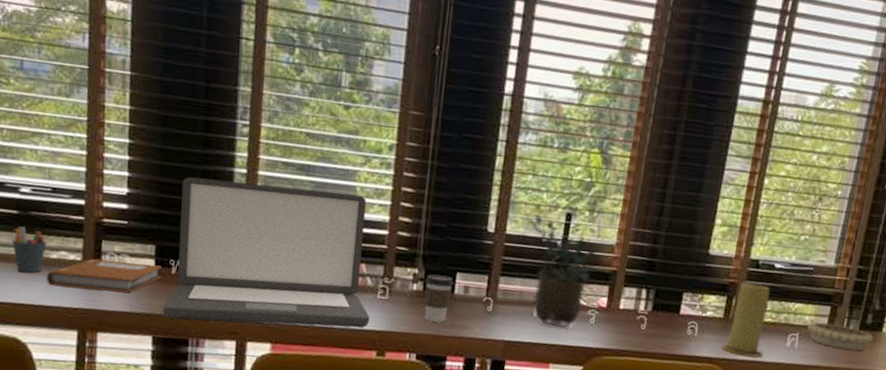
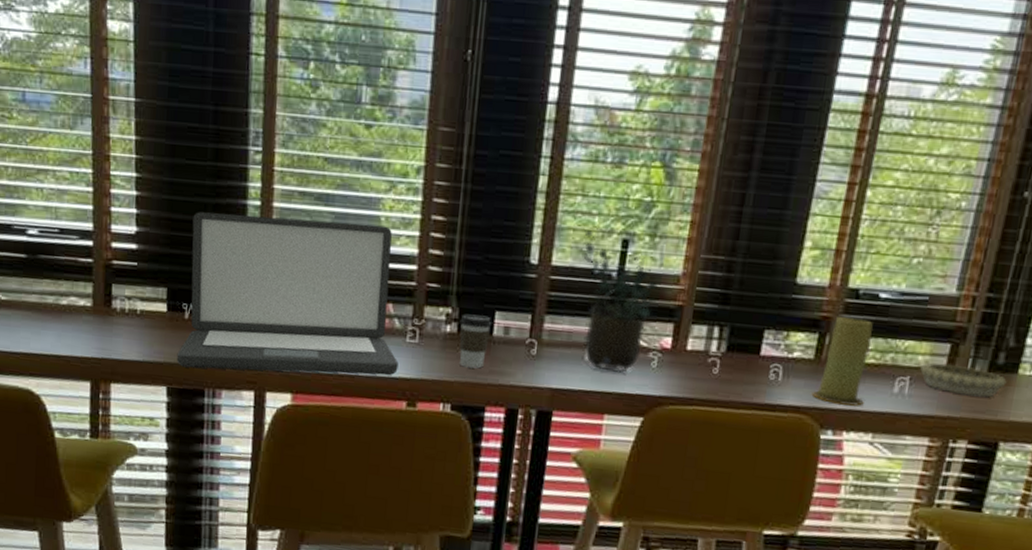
pen holder: present [11,226,48,273] -> none [21,271,57,321]
notebook: present [47,258,162,294] -> none [58,303,175,341]

